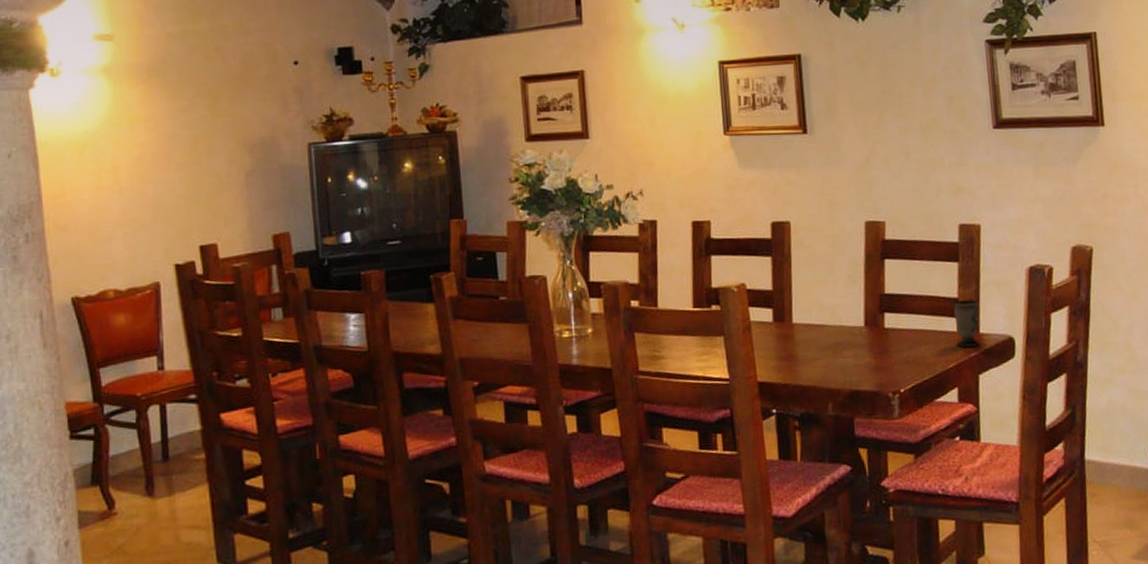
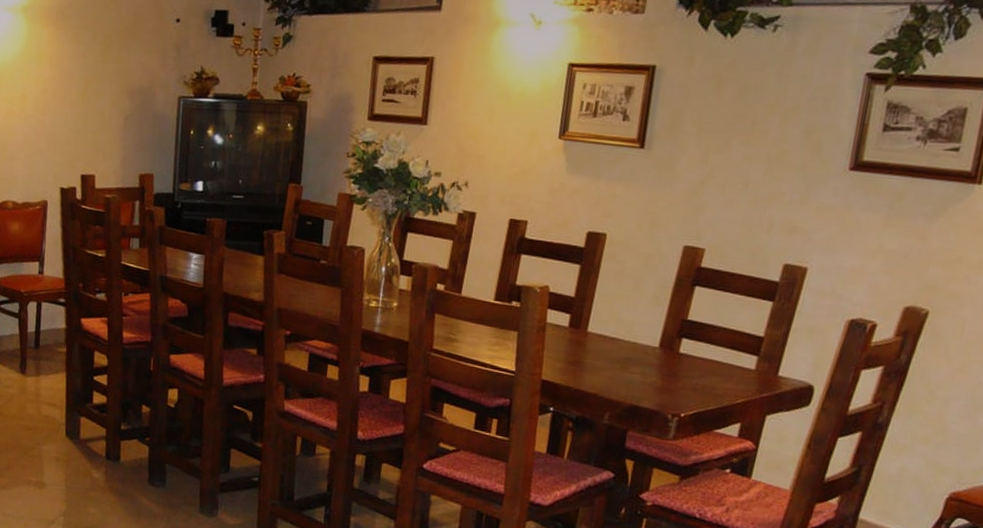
cup: present [953,300,980,347] -> none [750,339,785,387]

